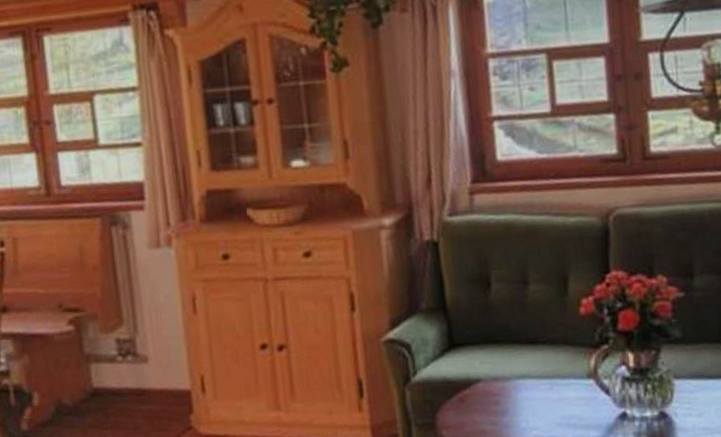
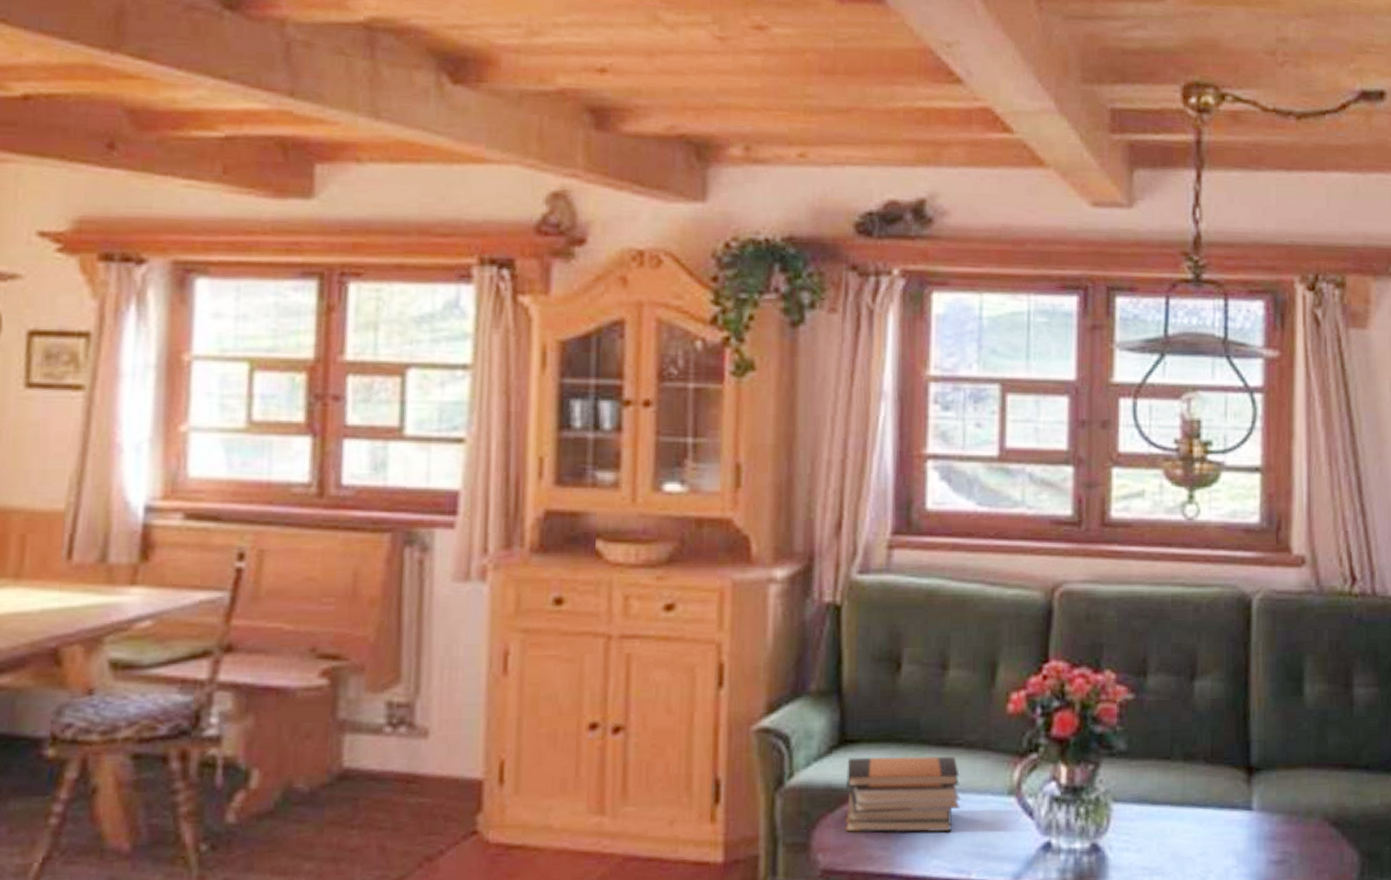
book stack: none [457,351,550,413] -> present [845,756,961,833]

